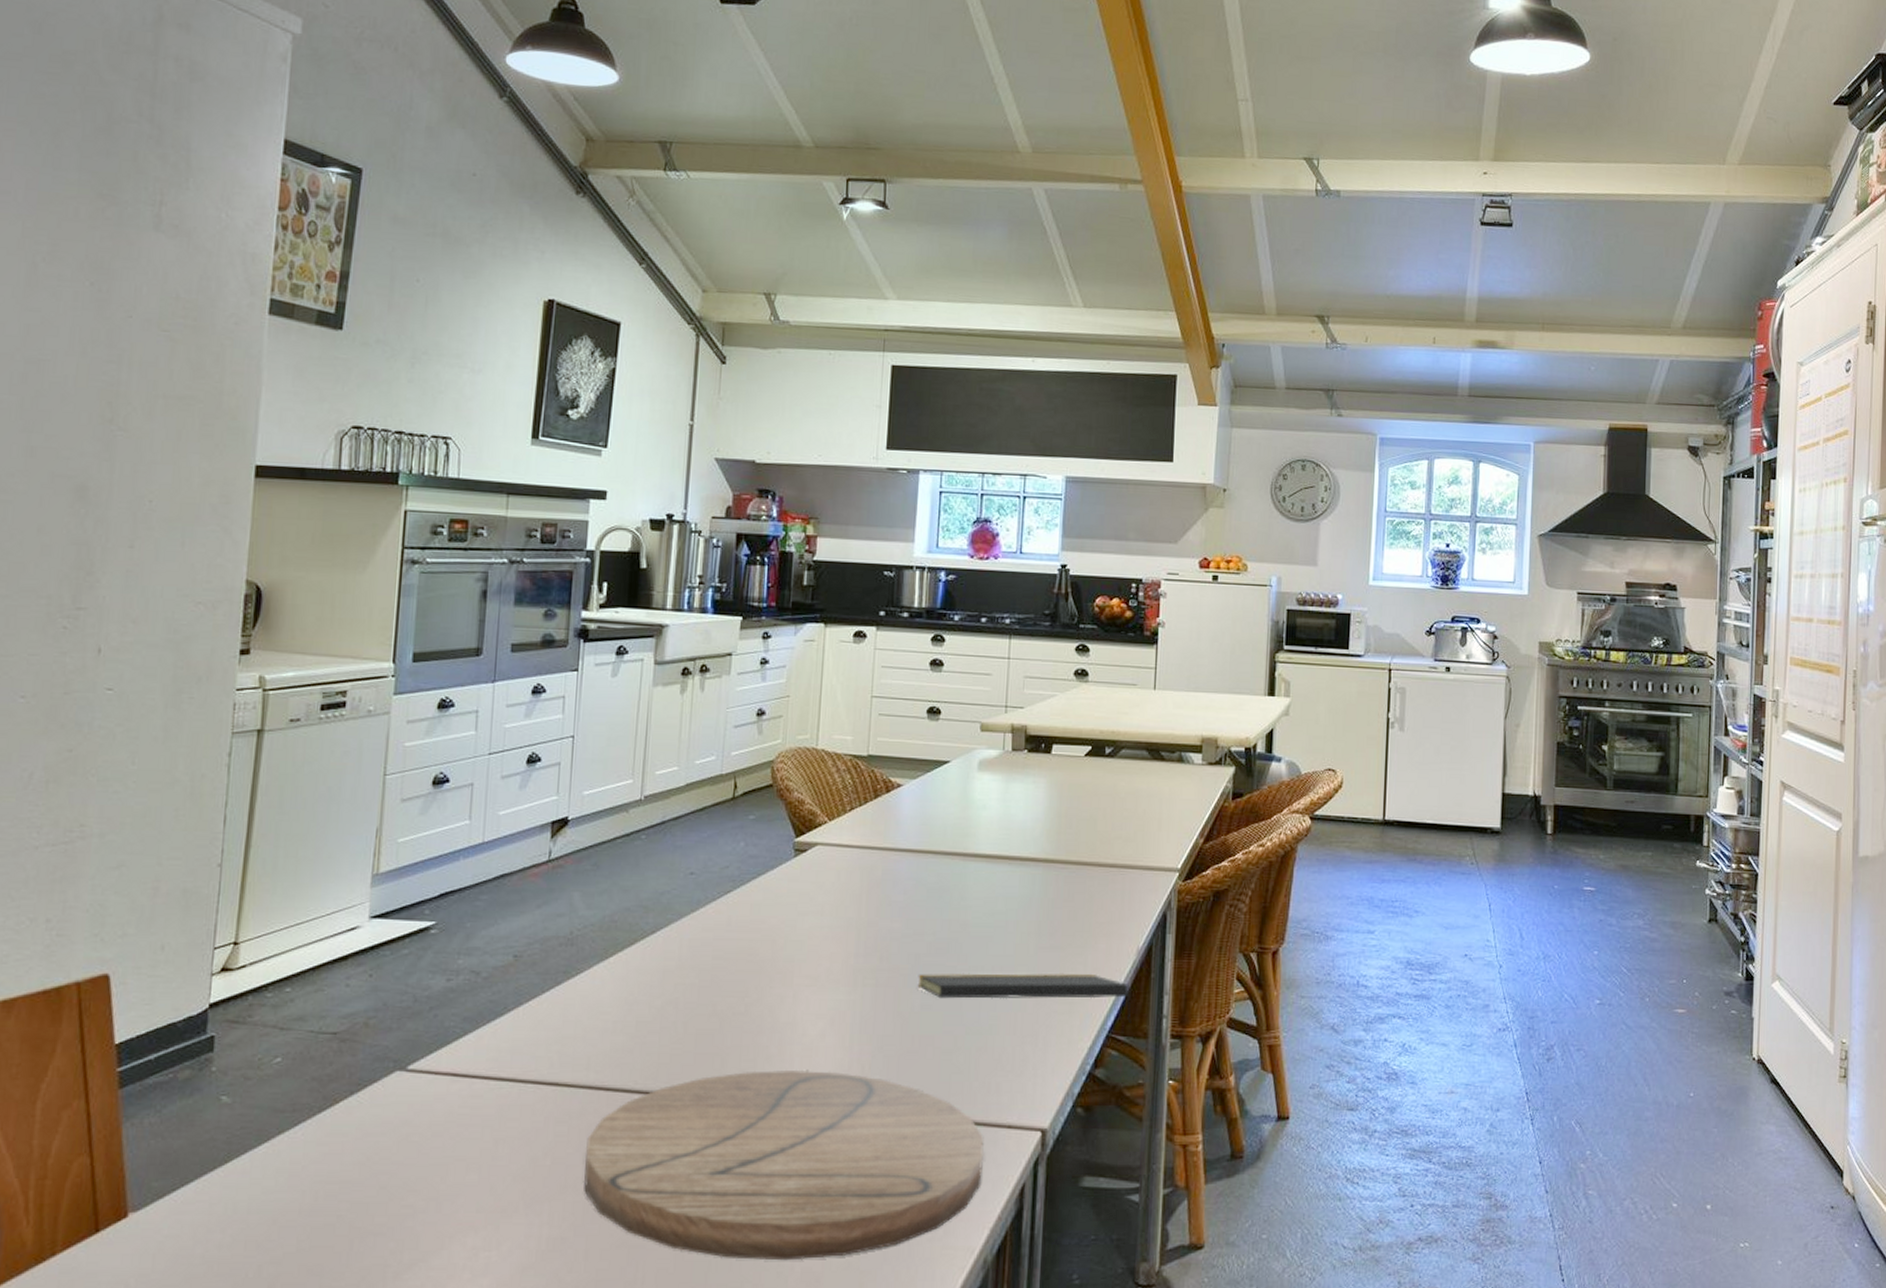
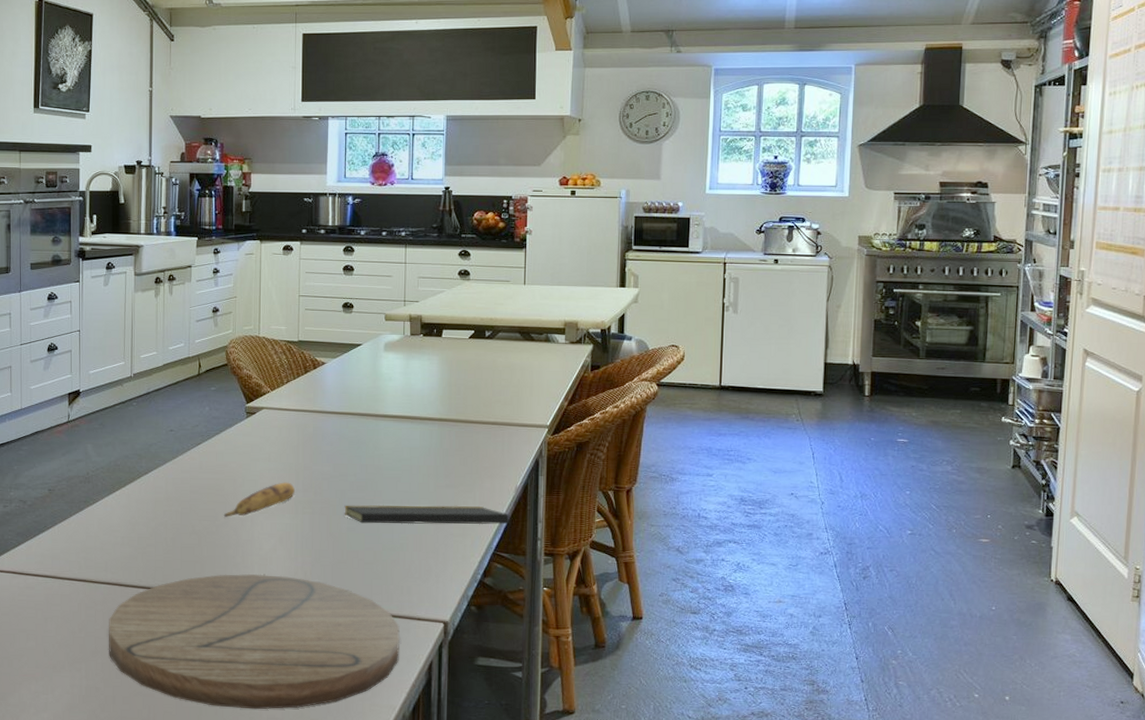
banana: none [756,943,854,992] -> present [223,482,295,517]

